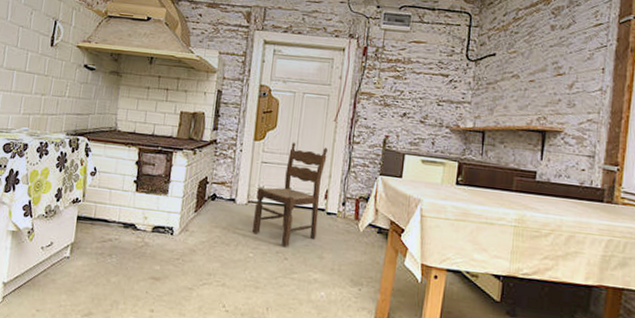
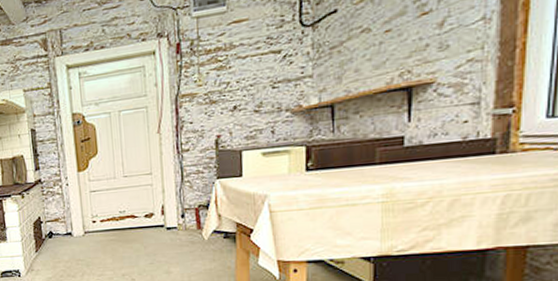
wooden chair: present [252,142,328,247] -> none [91,162,160,268]

